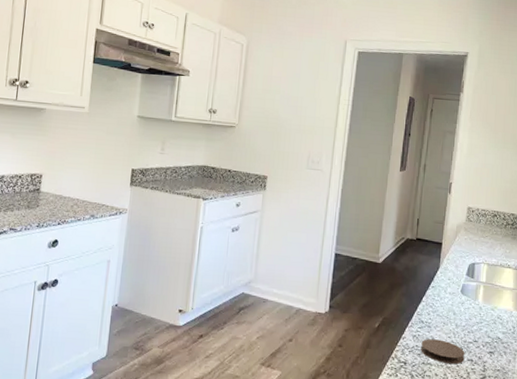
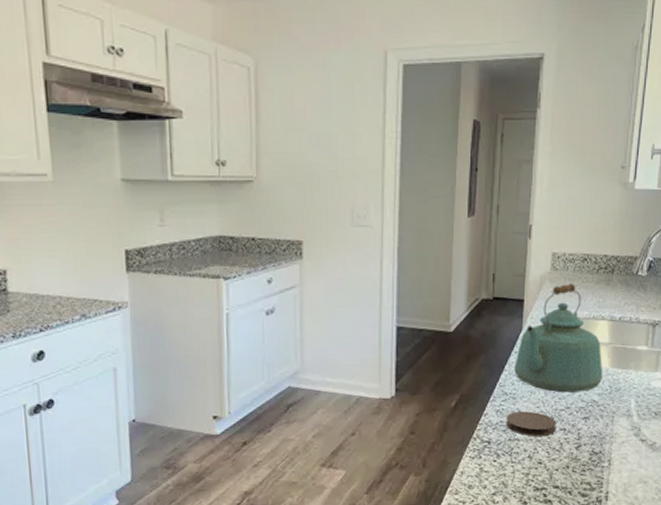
kettle: none [431,234,508,329] -> present [514,284,603,393]

